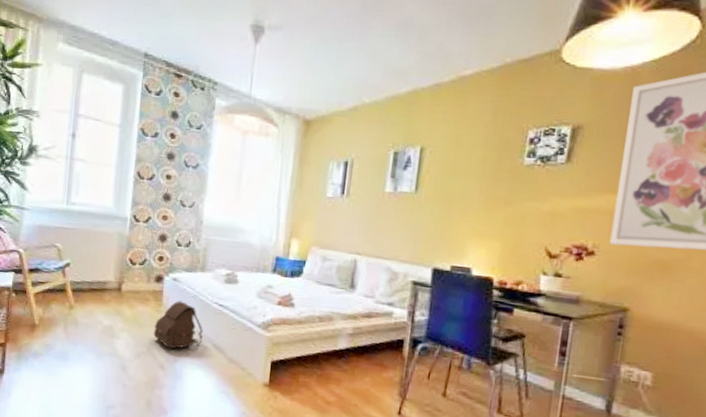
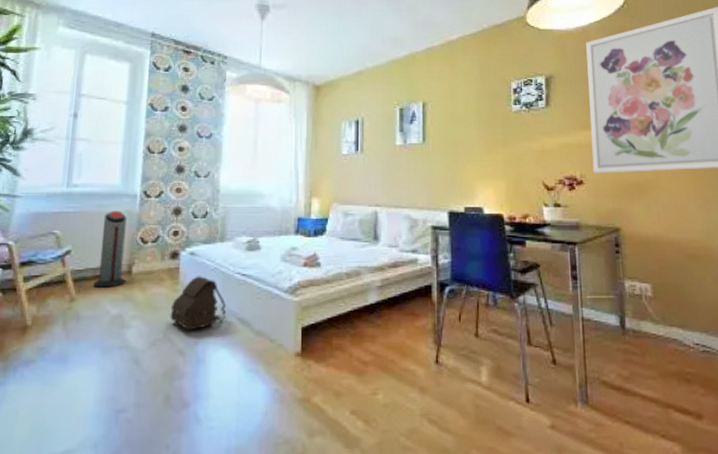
air purifier: none [89,231,118,301] -> present [93,210,127,288]

